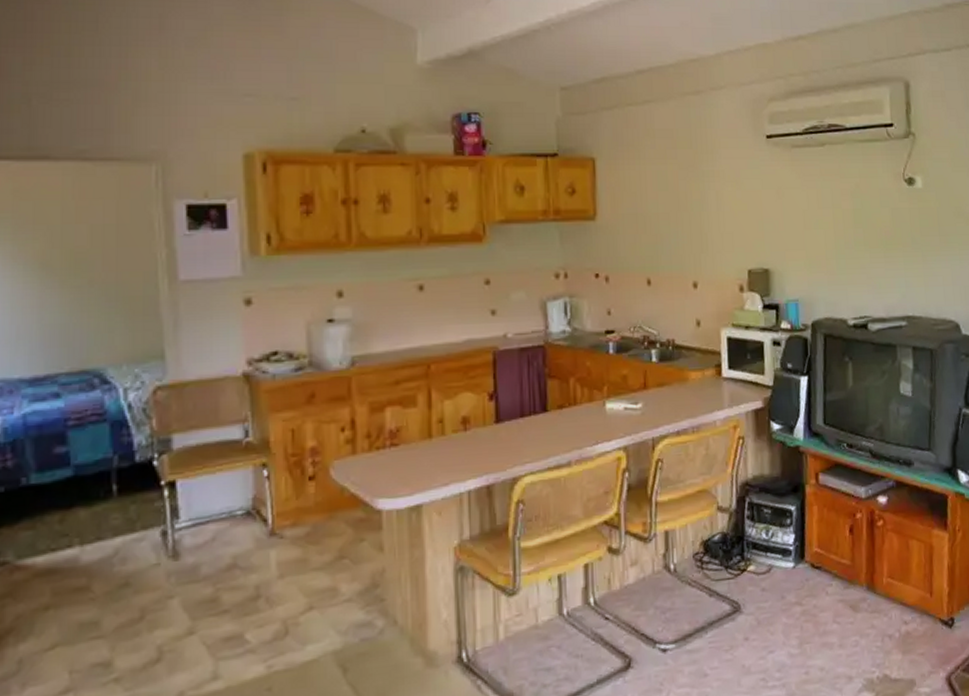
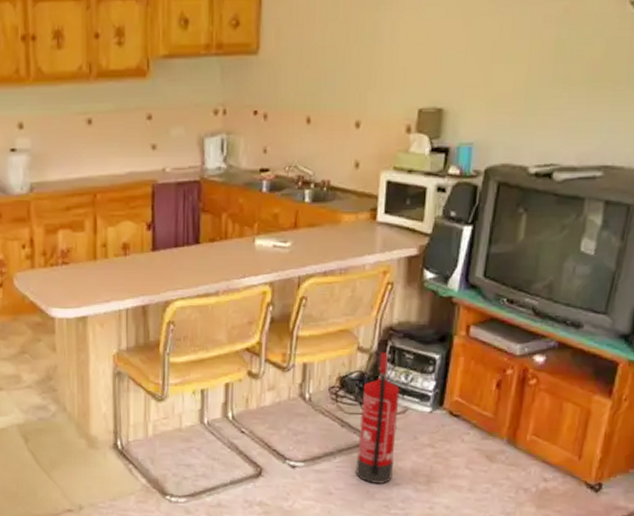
fire extinguisher: none [727,509,766,656] -> present [356,351,400,484]

